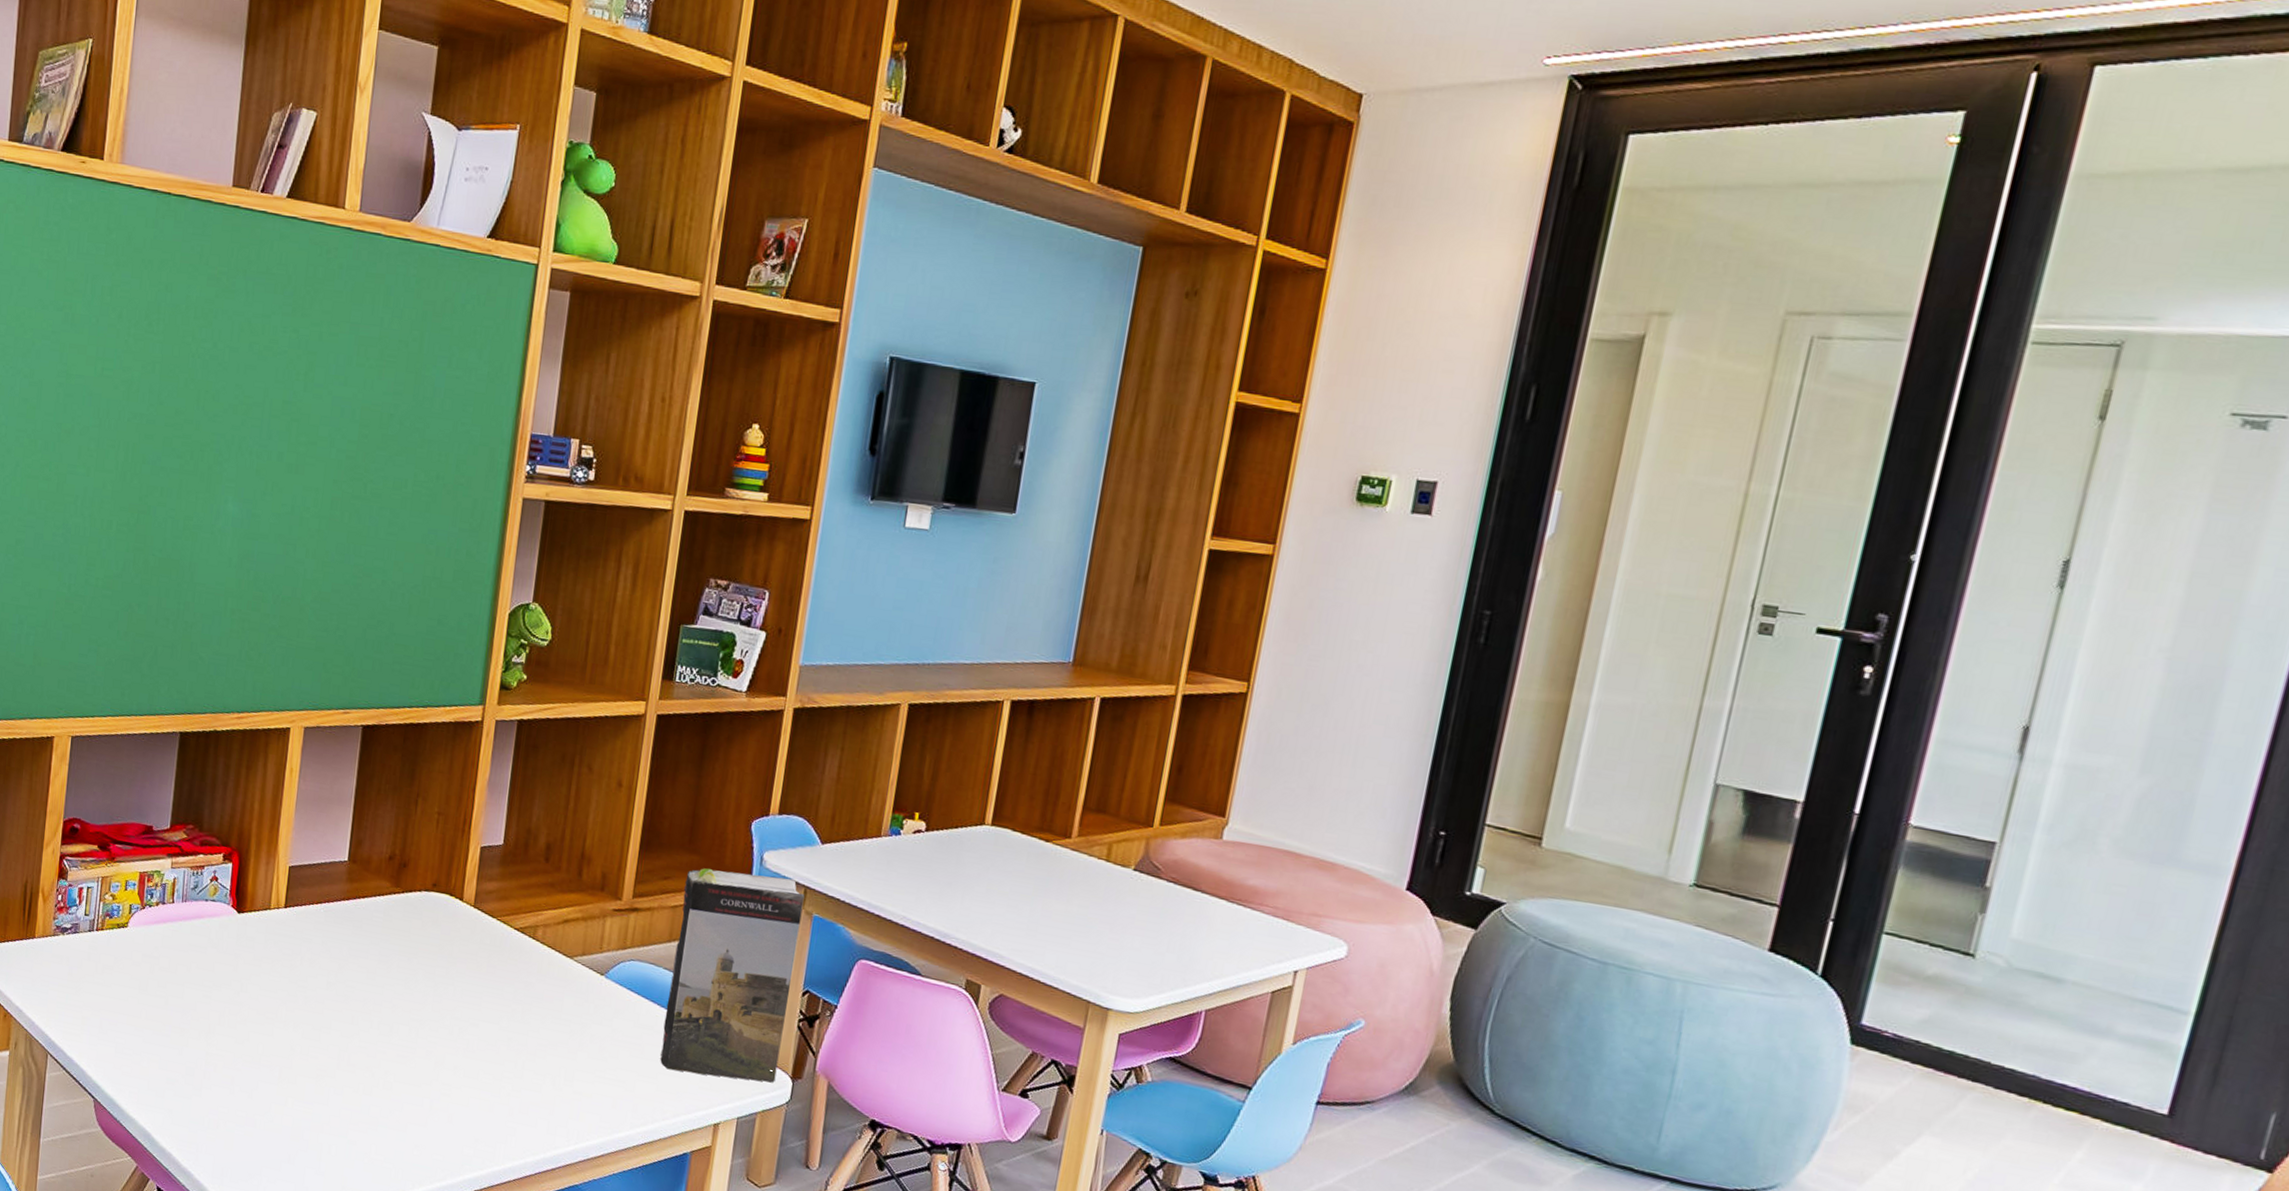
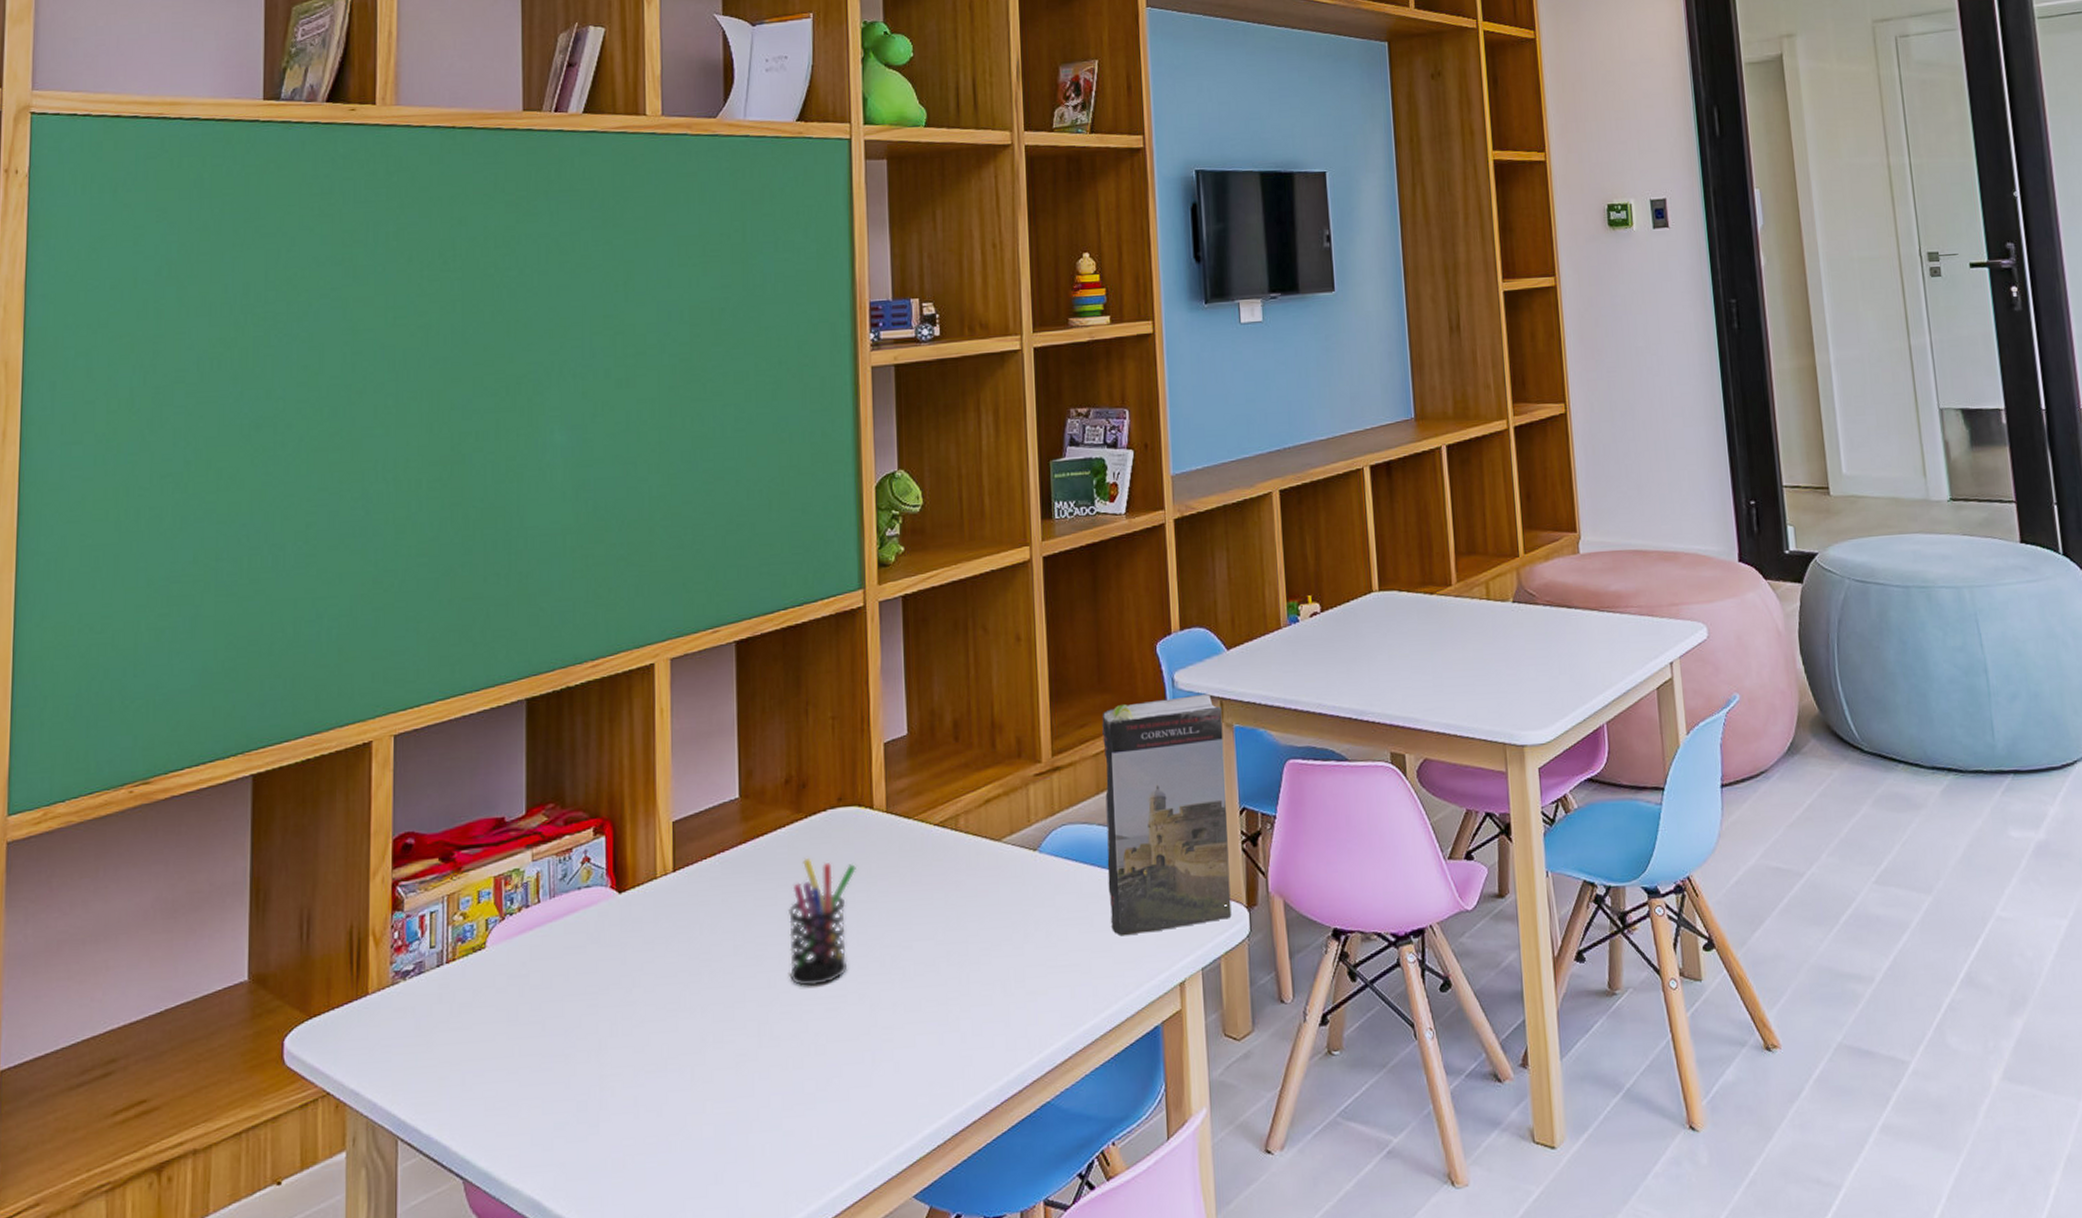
pen holder: none [370,926,440,1035] -> present [787,857,856,986]

